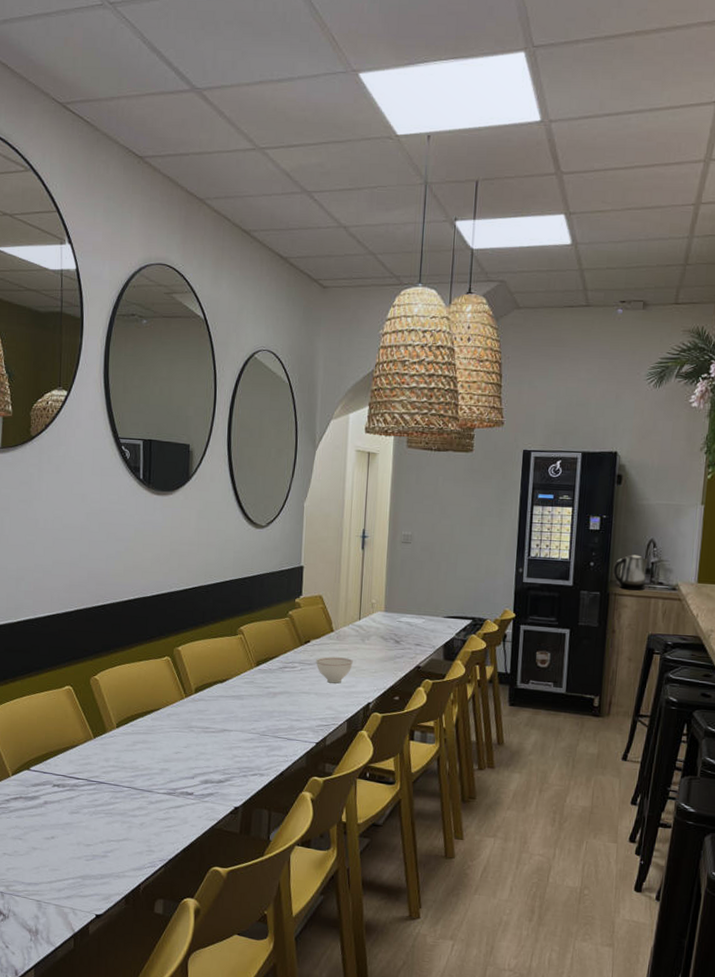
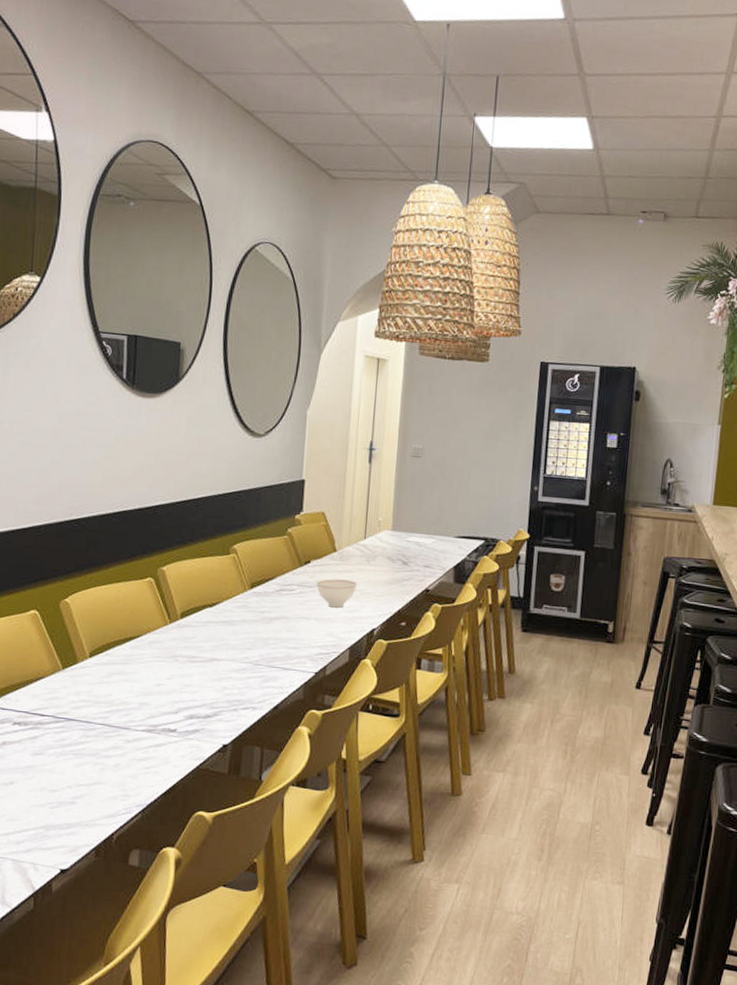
kettle: present [613,554,649,592] -> none [630,474,665,513]

